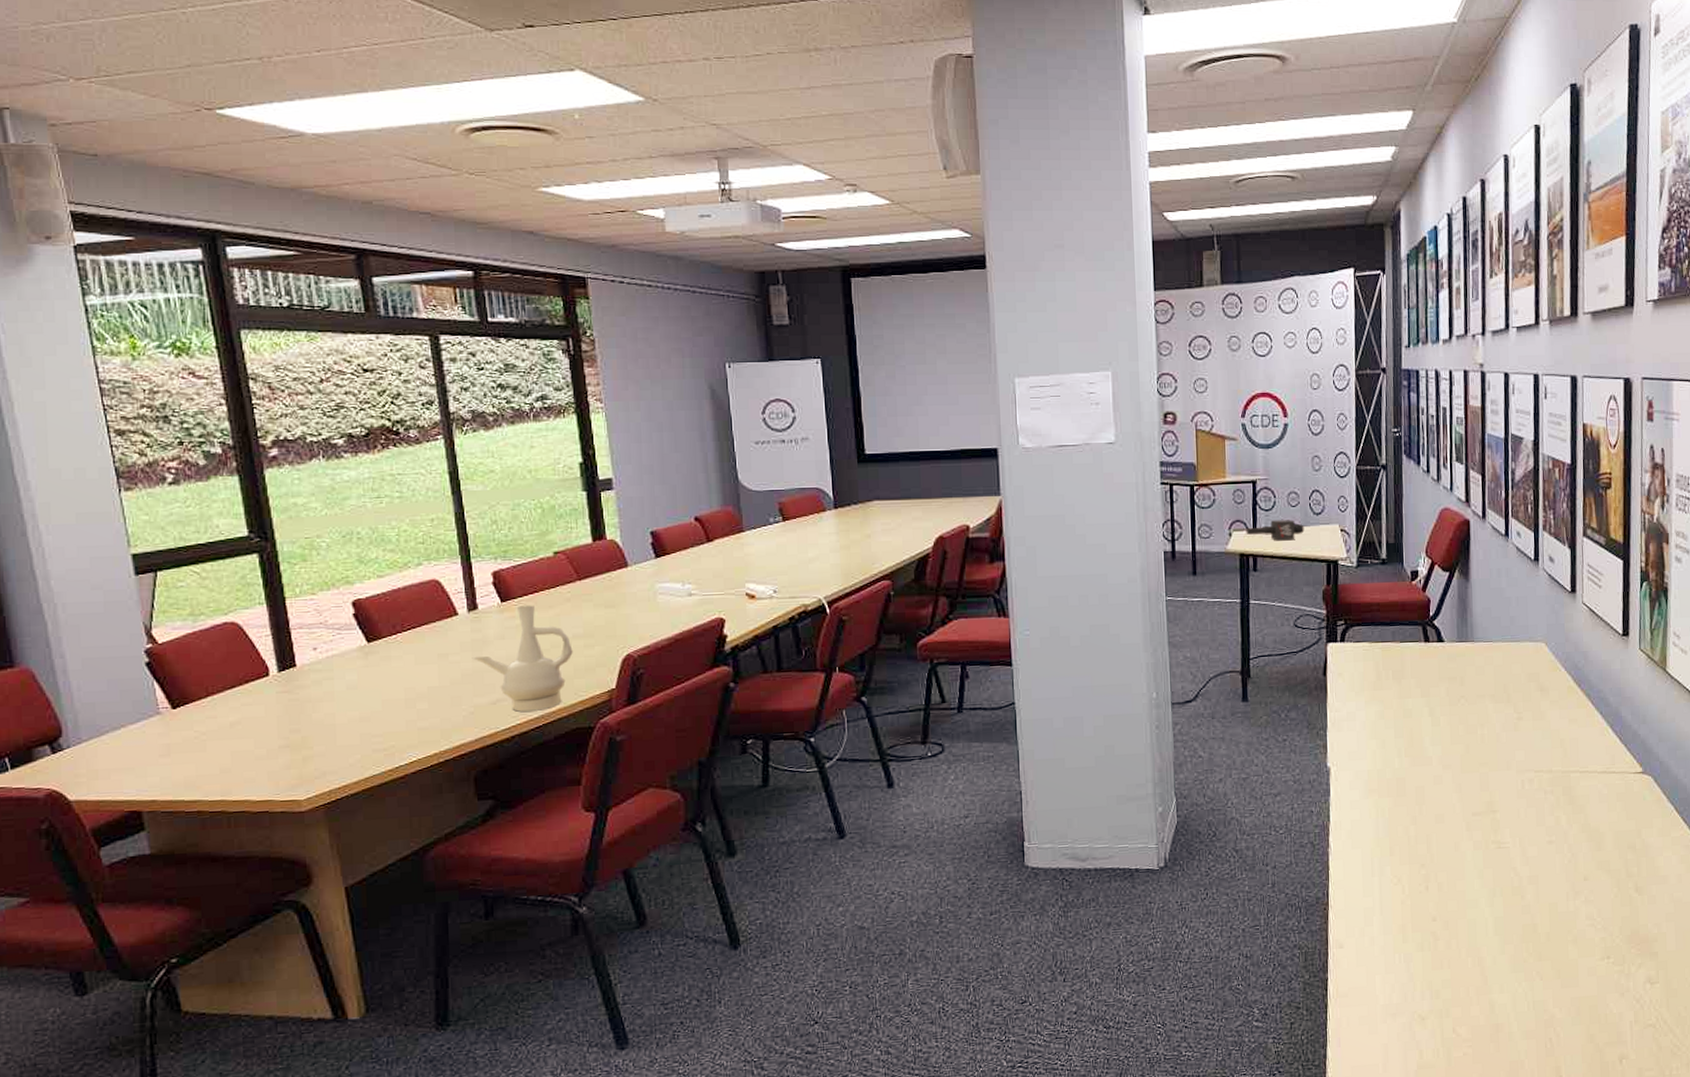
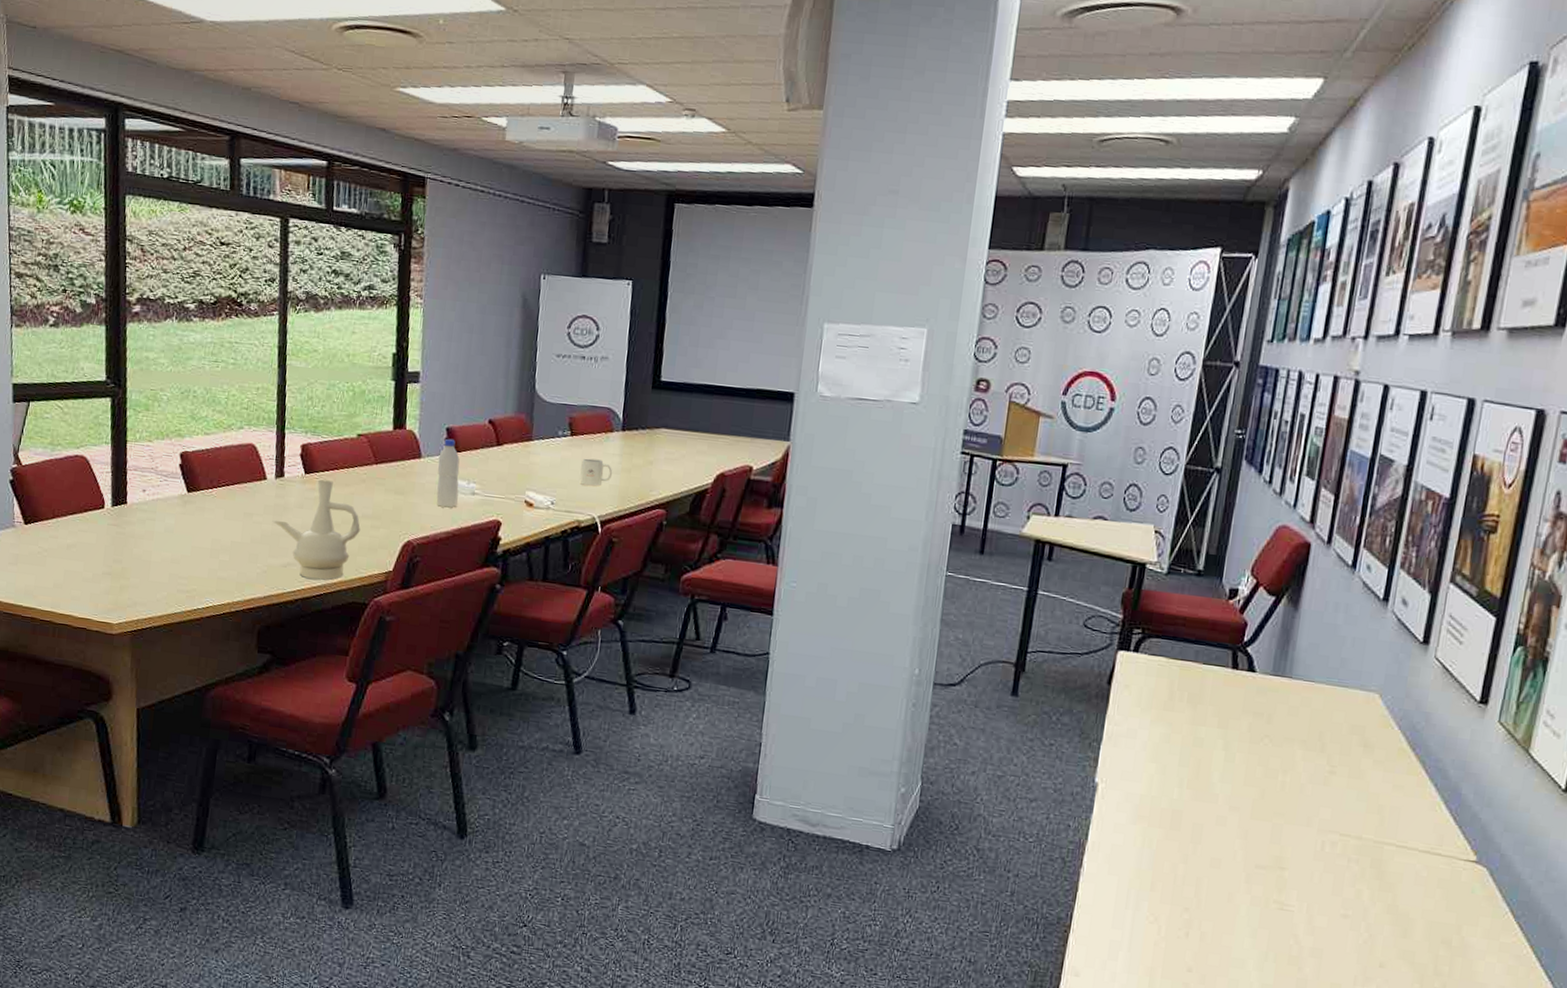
water bottle: none [647,542,676,615] -> present [436,438,460,509]
mug: none [798,540,832,570] -> present [580,458,613,487]
microphone: present [1246,520,1305,541] -> none [1046,509,1114,534]

